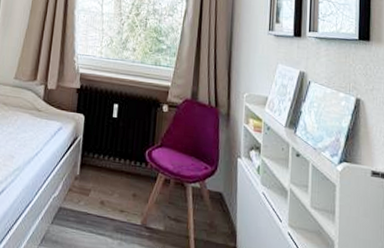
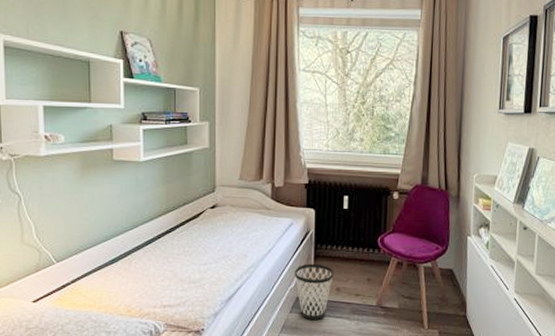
wastebasket: none [59,171,99,235] -> present [294,263,334,320]

